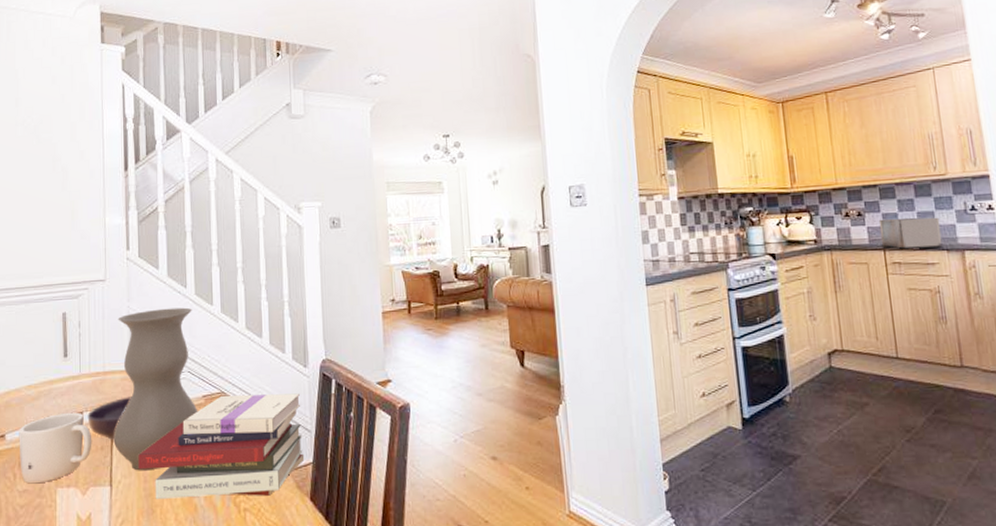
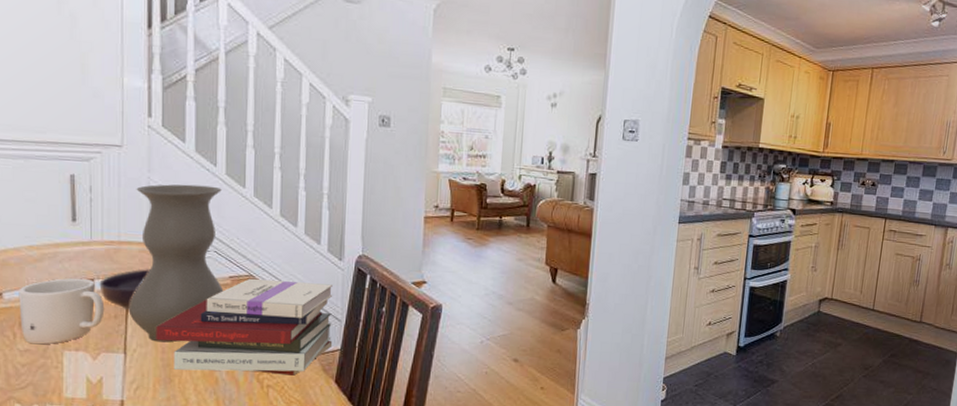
toaster: present [878,217,943,250] -> none [884,191,936,223]

